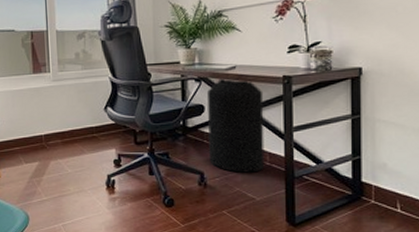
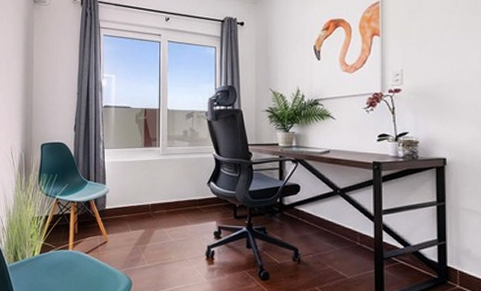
trash can: present [208,78,265,173] -> none [303,161,355,252]

